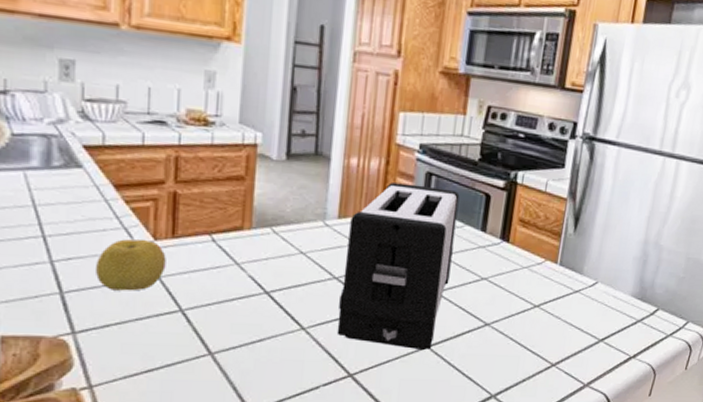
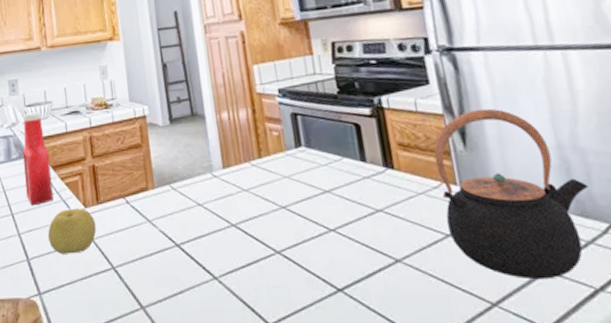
ketchup bottle: none [70,109,112,230] -> present [23,112,54,206]
toaster: present [336,182,460,351] -> none [233,125,345,295]
teapot: none [538,199,654,347] -> present [434,108,588,280]

